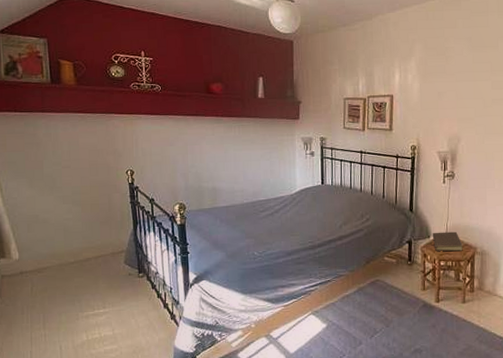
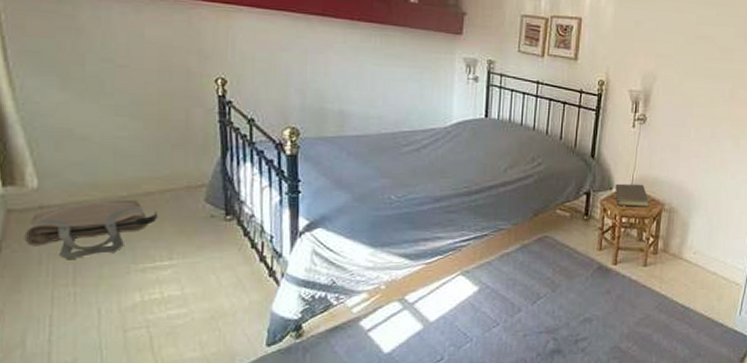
tote bag: none [12,264,95,311] -> present [24,199,158,260]

